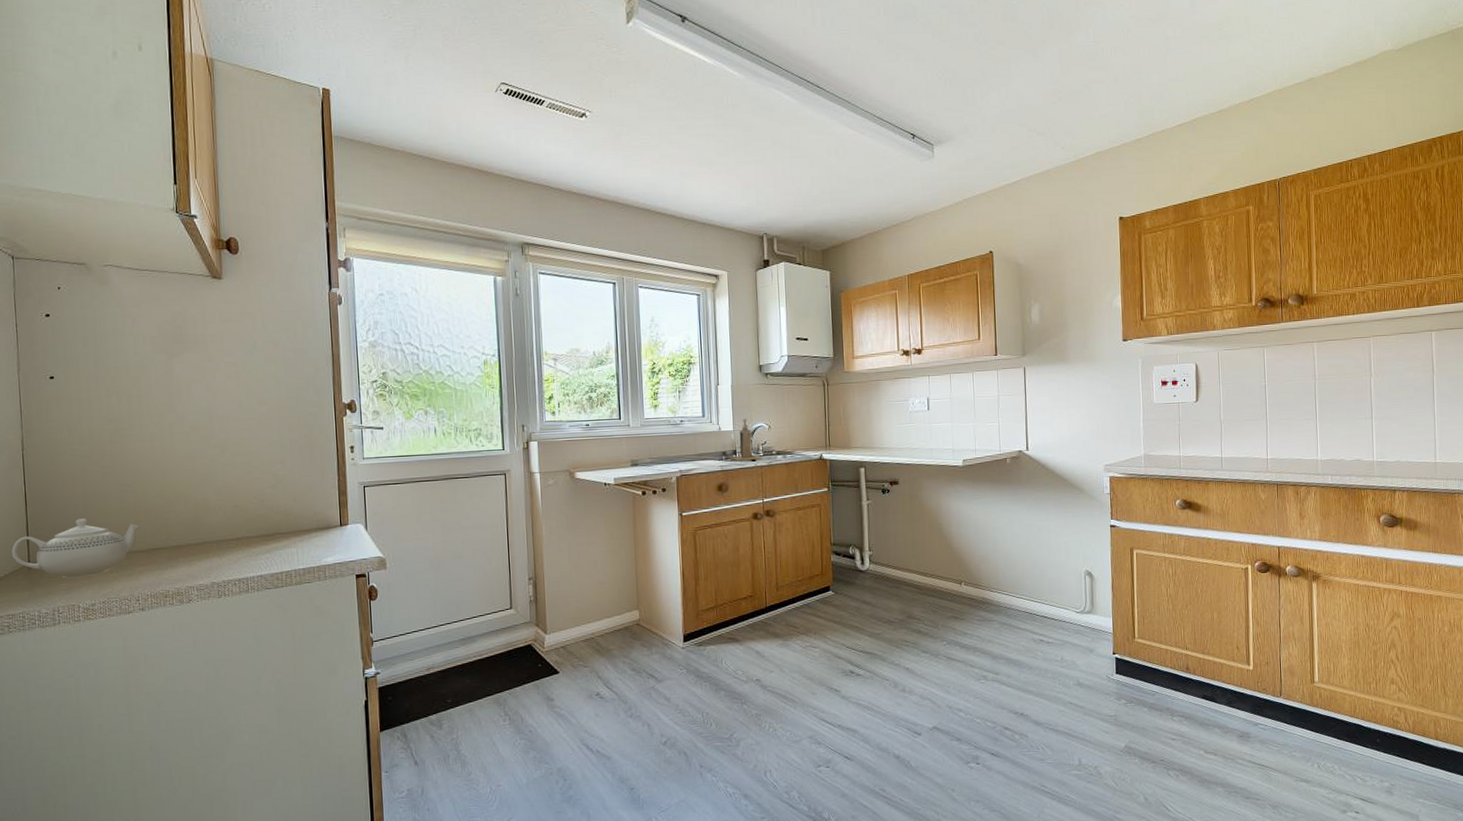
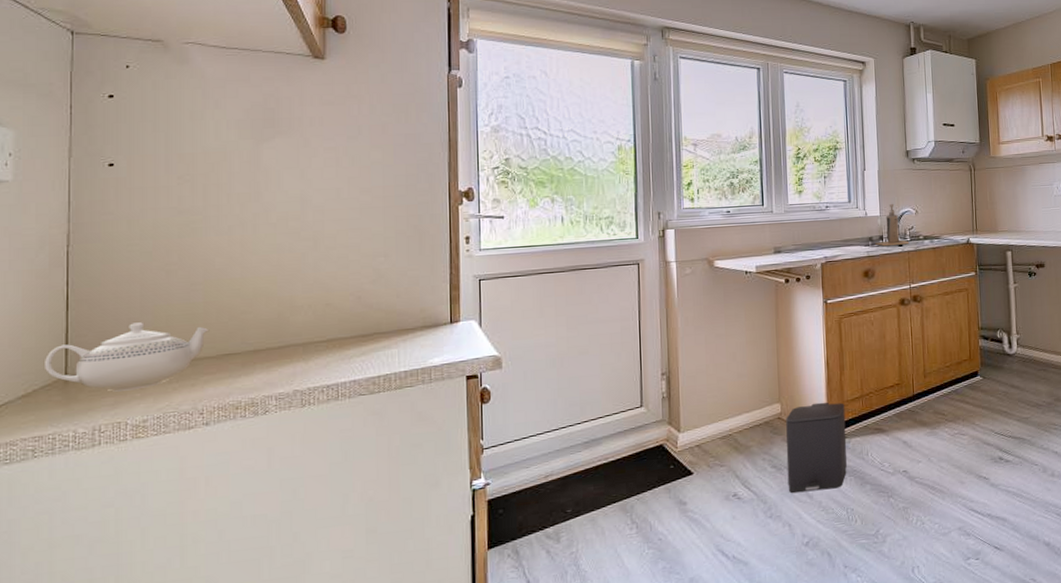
pedal bin: none [644,610,702,695] -> present [785,402,847,493]

